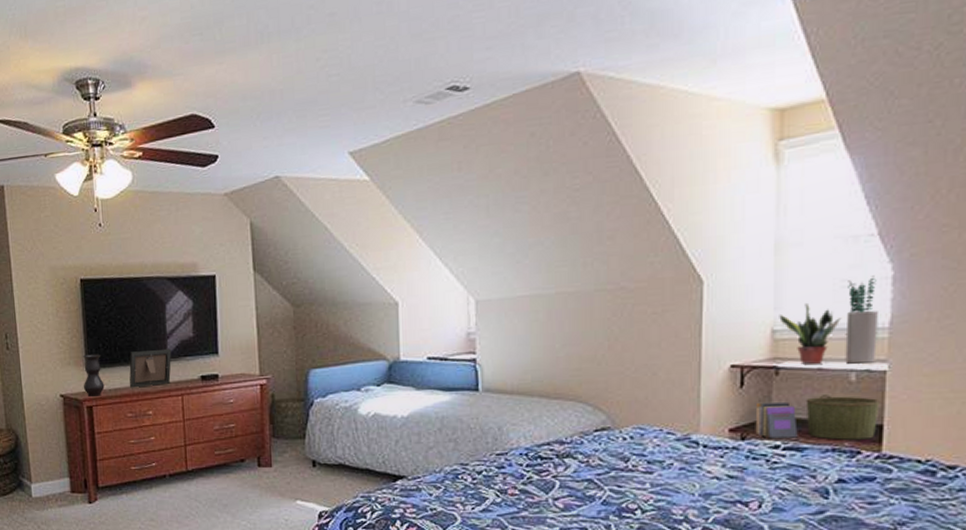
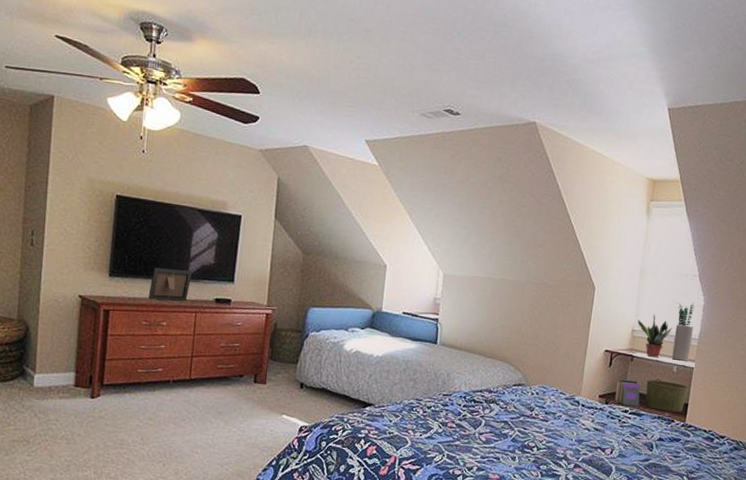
vase: present [83,354,105,397] -> none [103,263,126,302]

